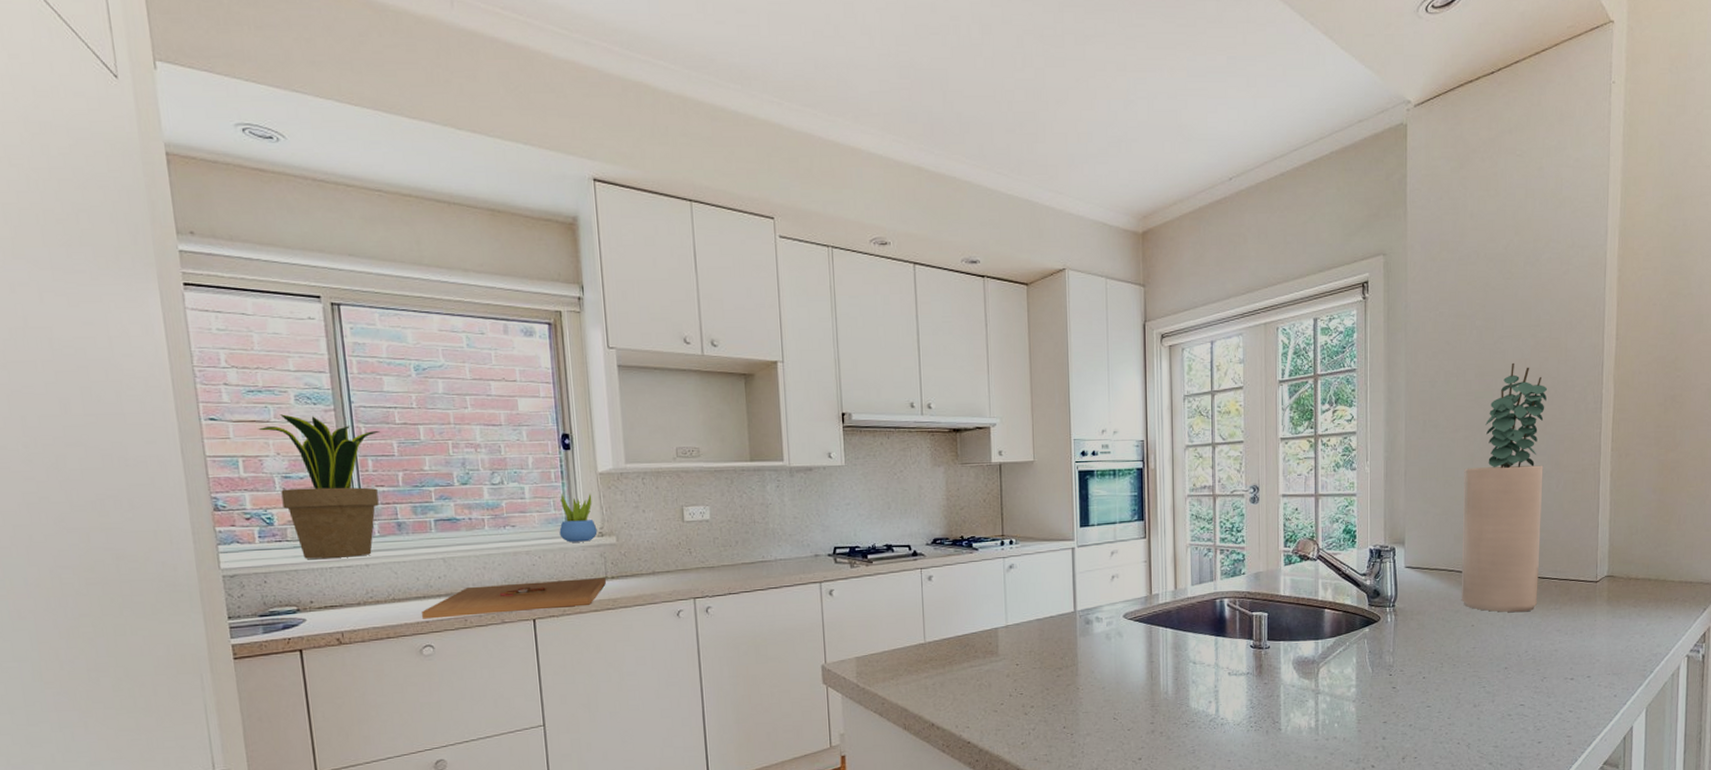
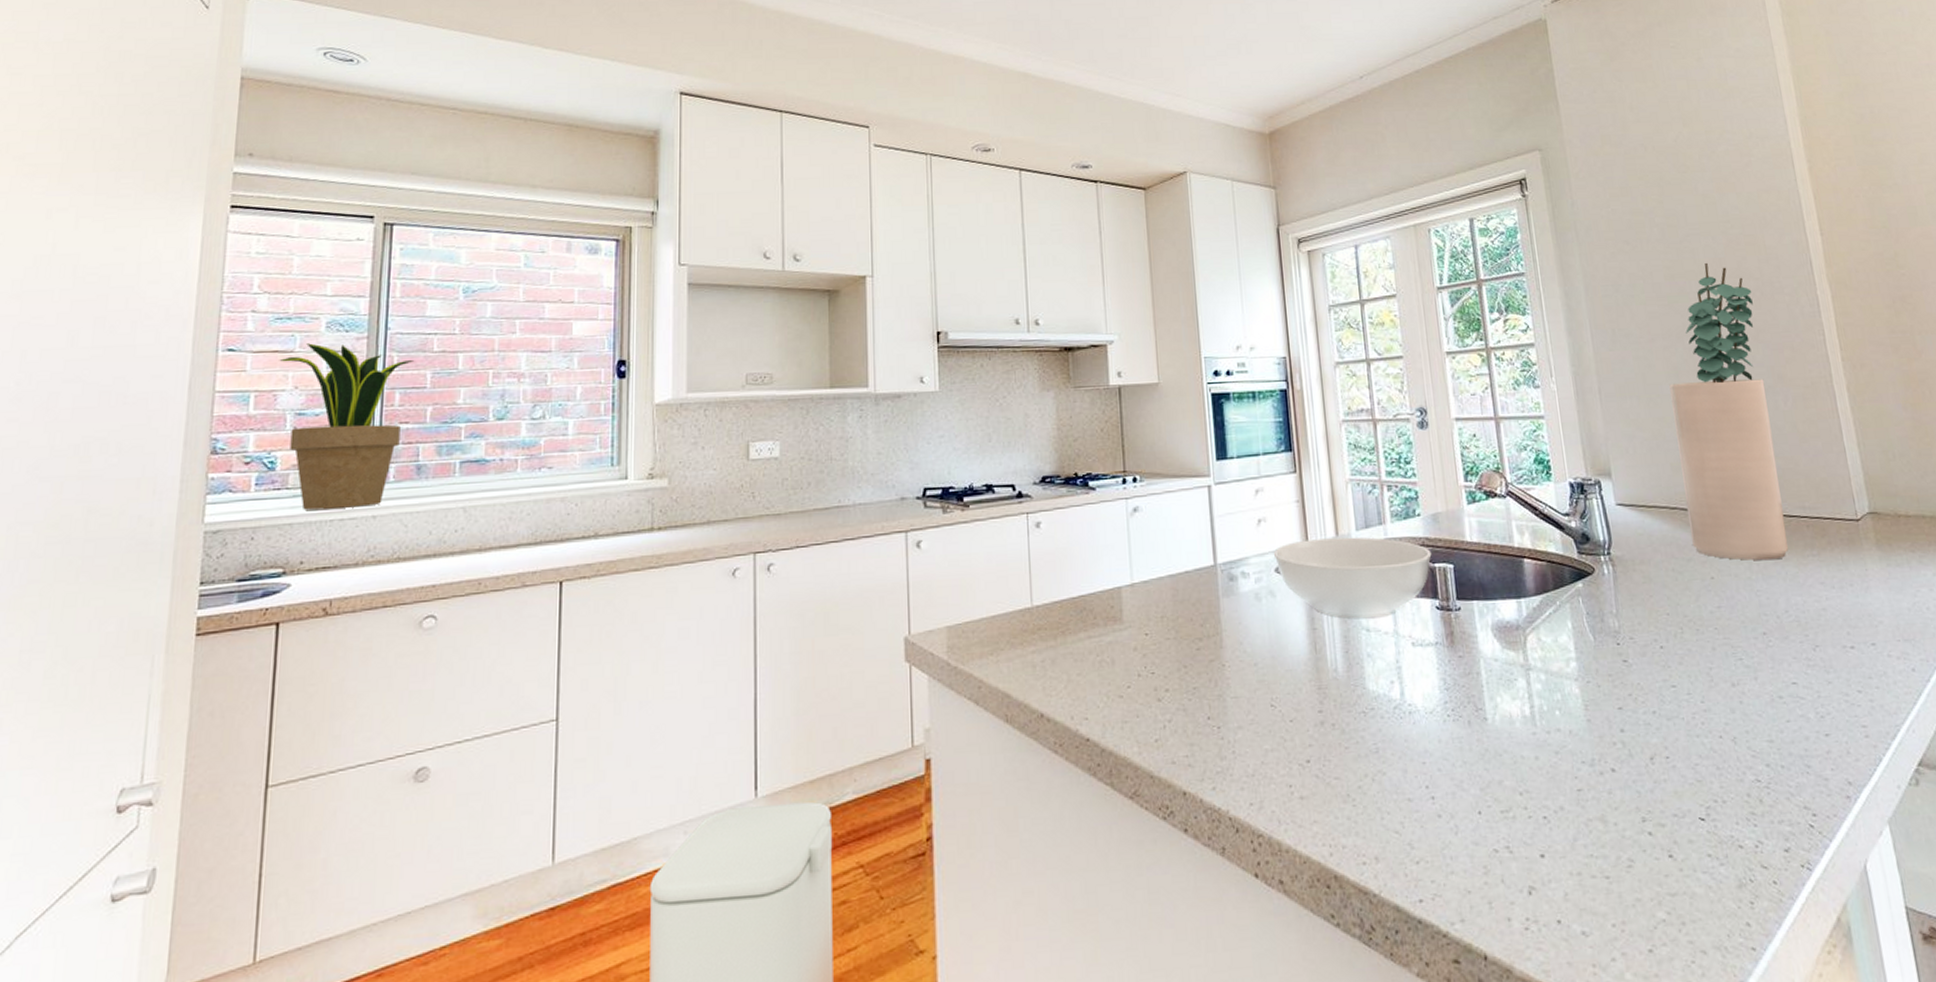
platter: present [422,578,606,619] -> none [429,529,651,583]
succulent plant: present [559,493,598,543] -> none [602,427,647,487]
bowl: none [1122,590,1251,655] -> present [1273,537,1432,620]

